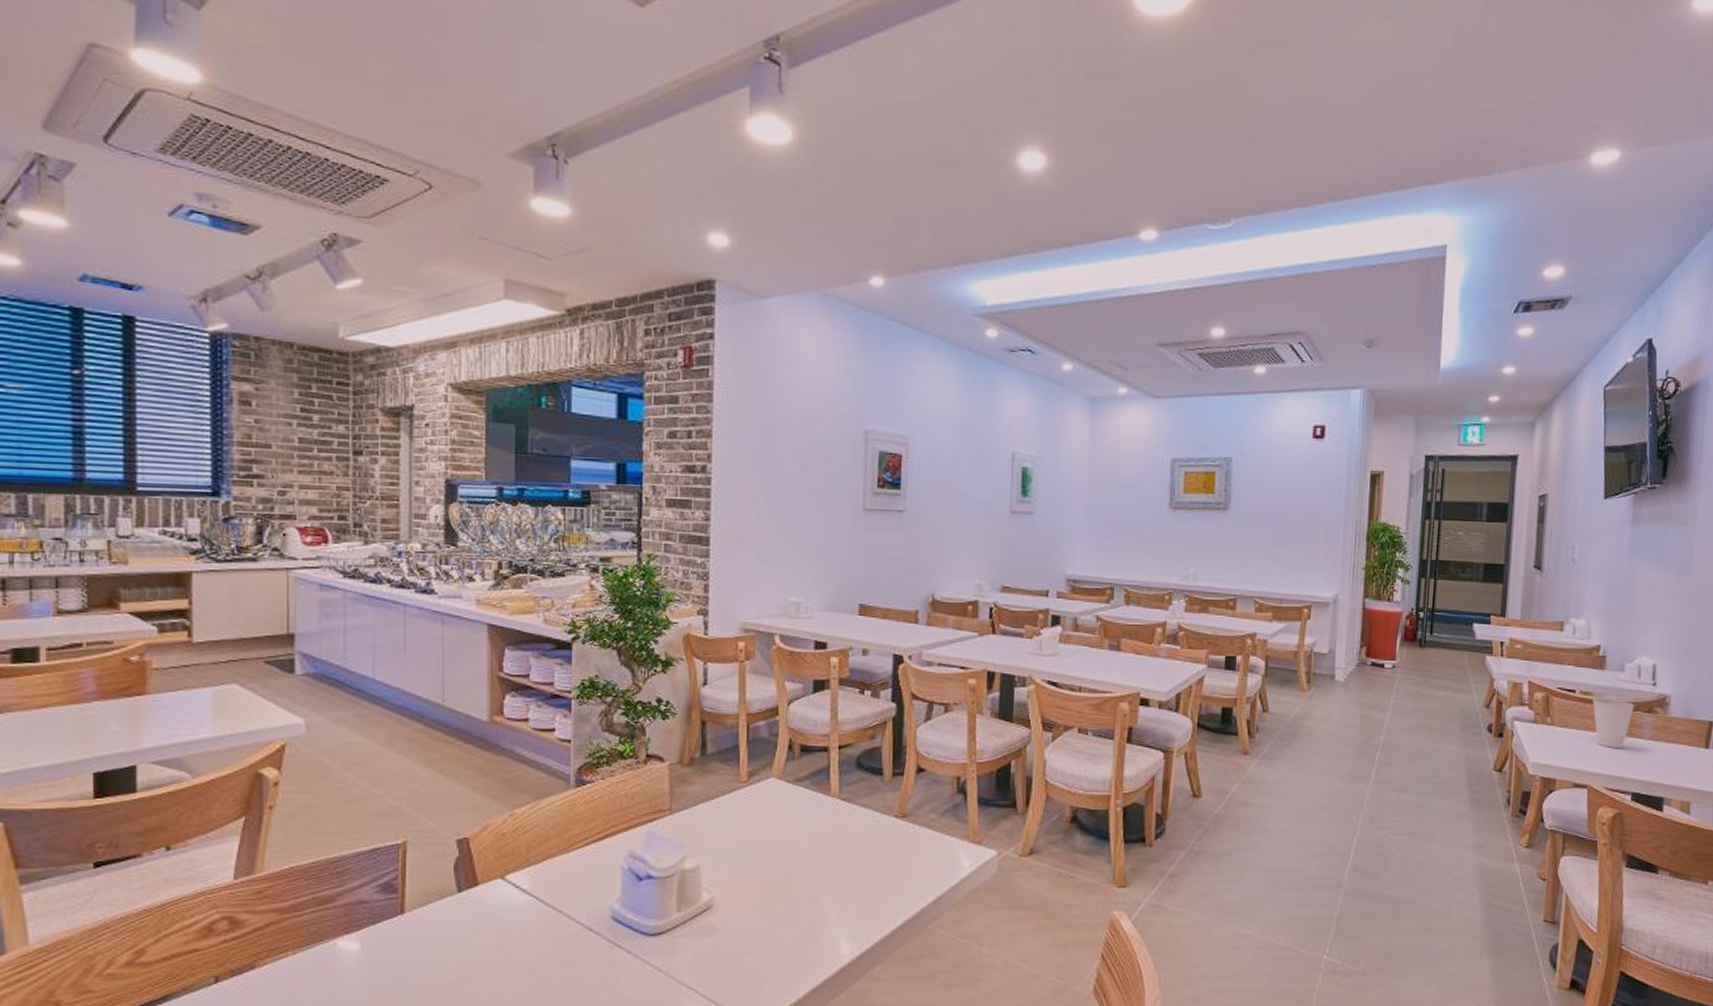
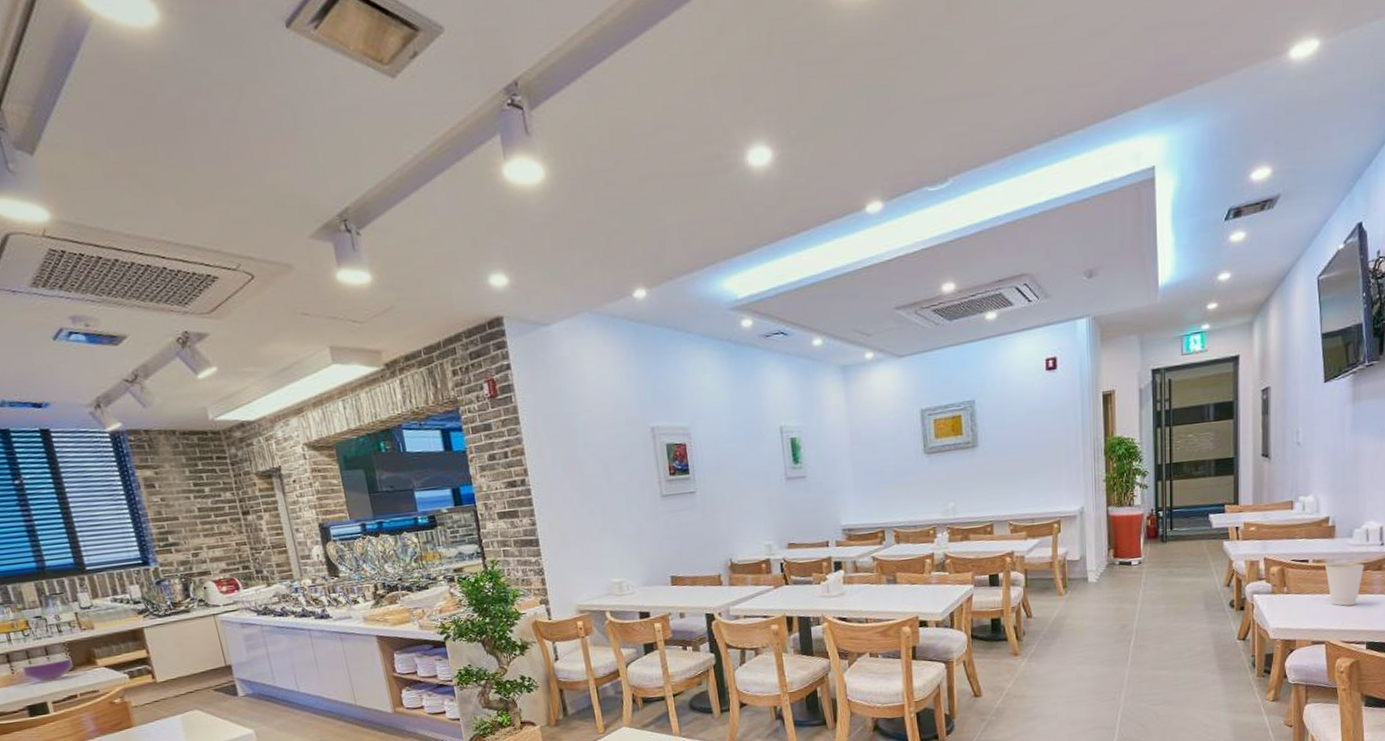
bowl: none [19,594,87,623] -> present [22,657,73,683]

